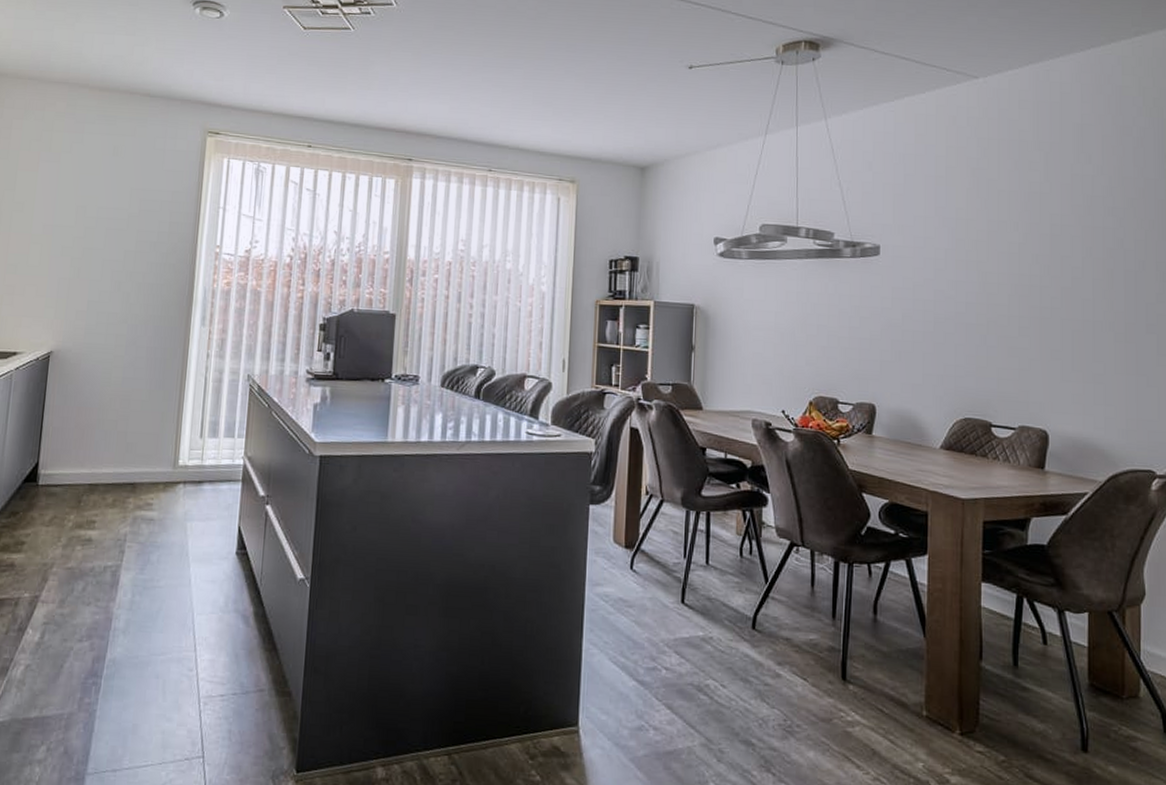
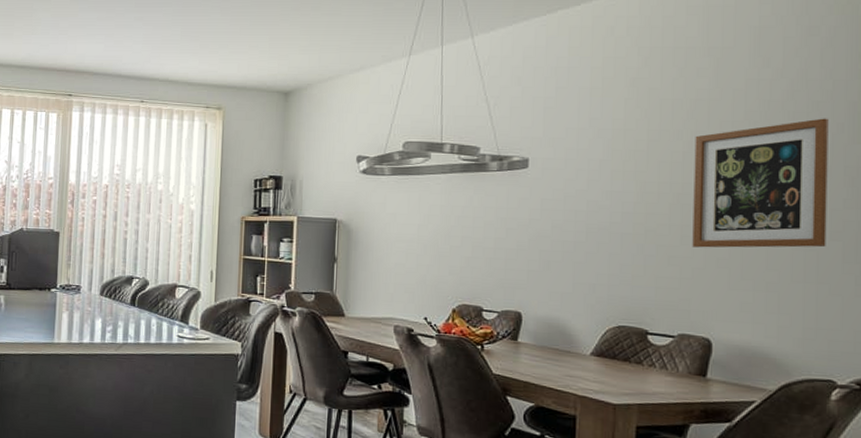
wall art: none [1029,214,1143,340] -> present [692,118,829,248]

